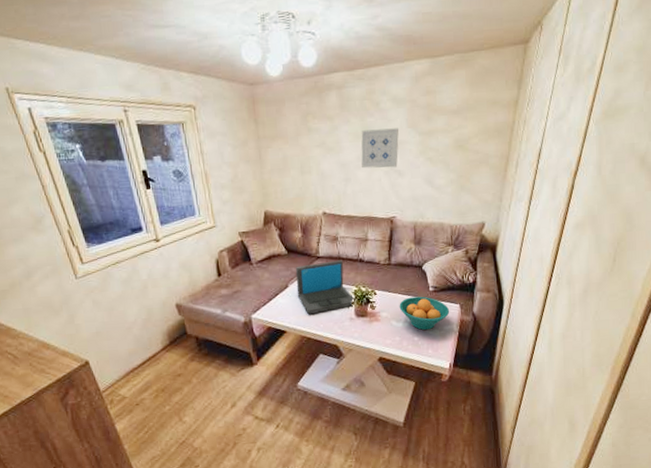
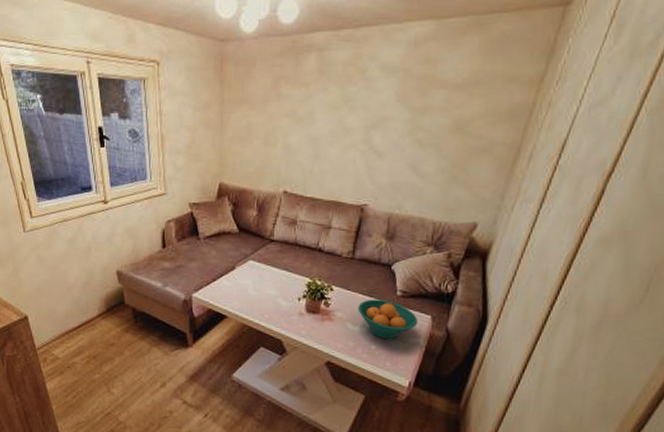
laptop: present [295,260,355,315] -> none [244,246,308,303]
wall art: present [361,128,399,169] -> none [335,101,385,148]

